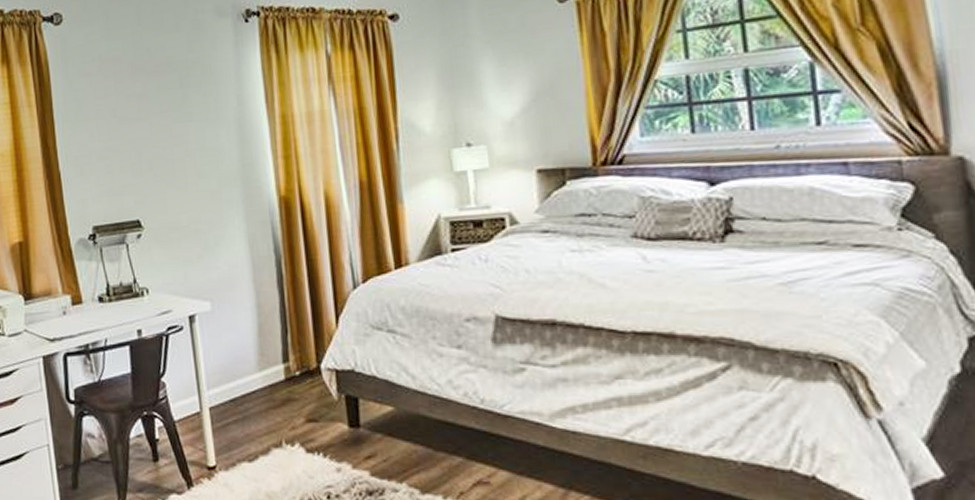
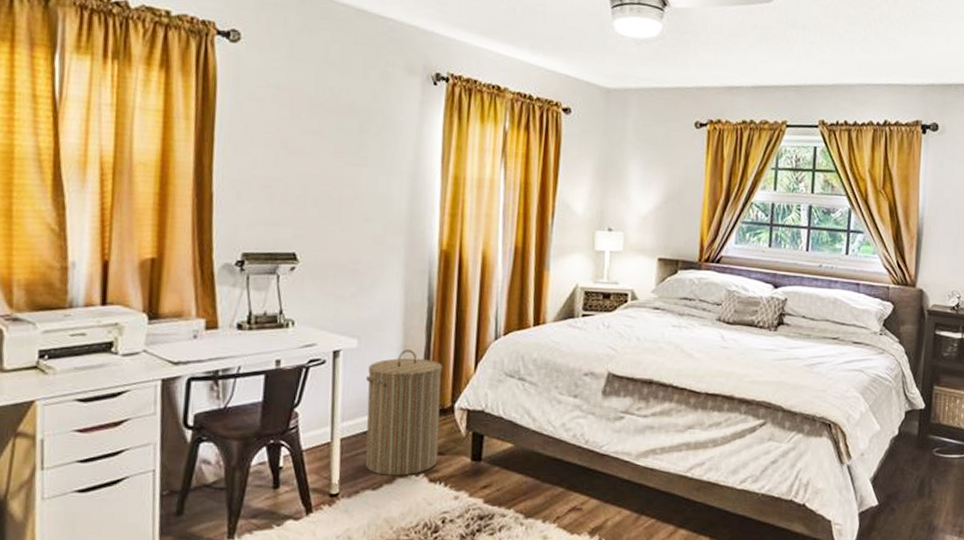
laundry hamper: none [225,308,312,446] -> present [365,349,443,476]

